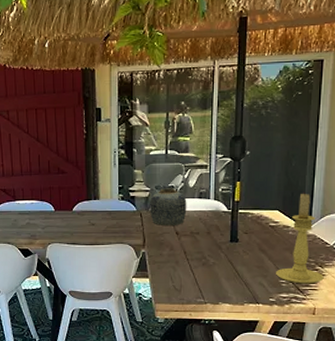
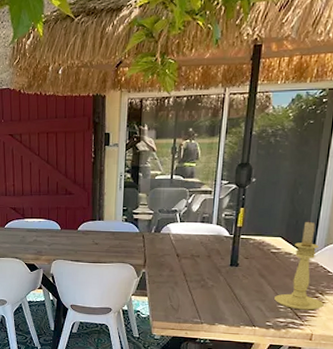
vase: present [149,188,187,227] -> none [151,212,189,249]

